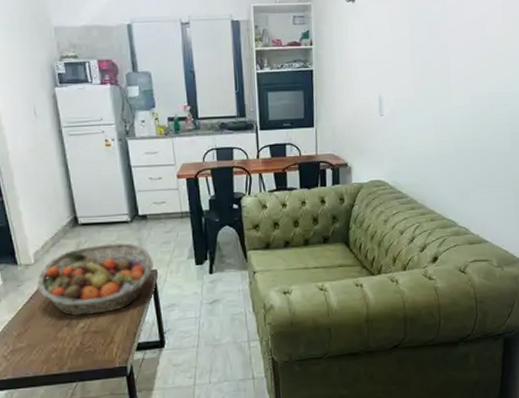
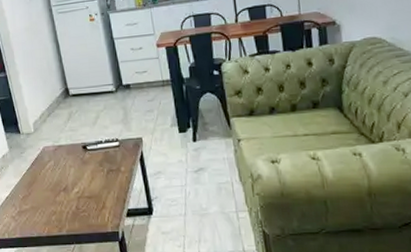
fruit basket: present [36,243,153,317] -> none [37,112,139,182]

